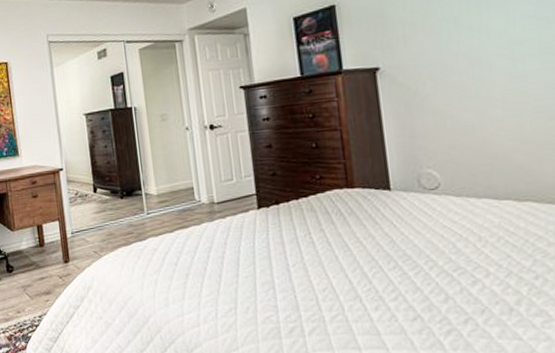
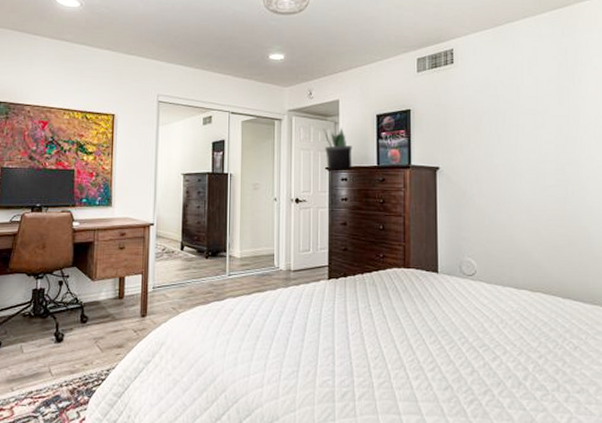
planter: none [231,38,271,89] -> present [323,127,352,170]

